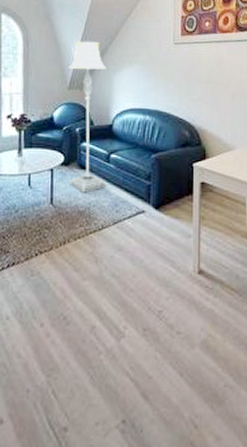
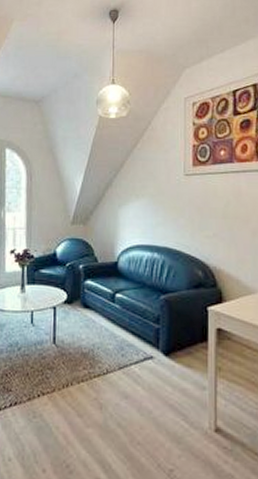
floor lamp: present [68,41,107,193] -> none [71,174,112,334]

